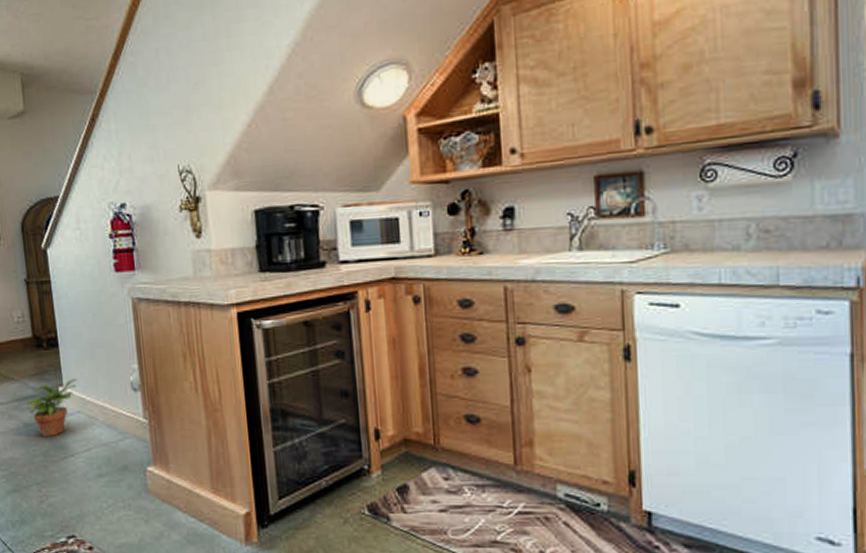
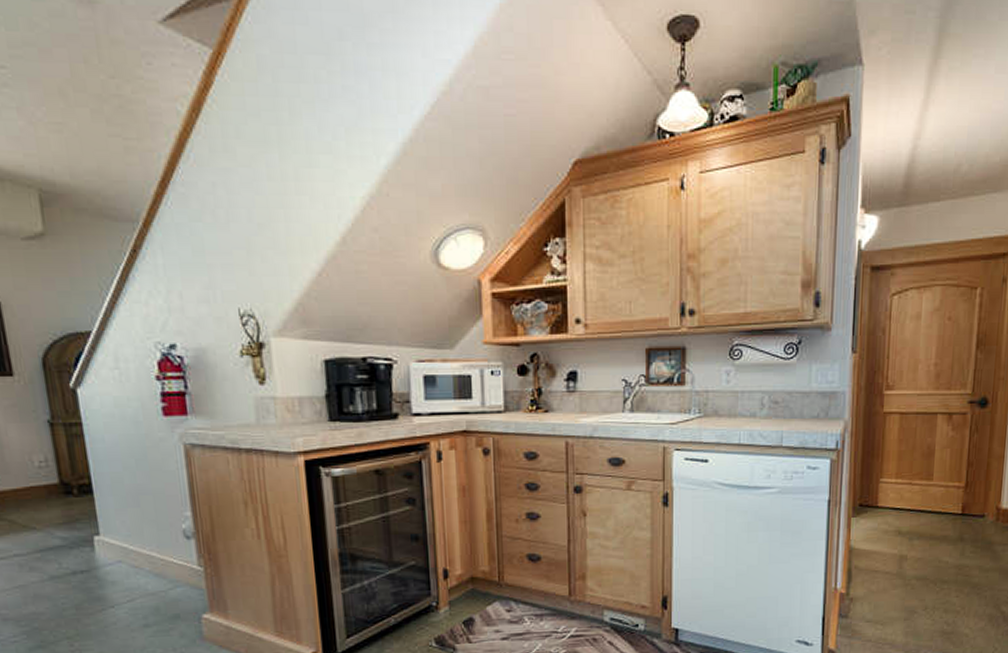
potted plant: present [26,378,77,436] -> none [52,527,117,588]

